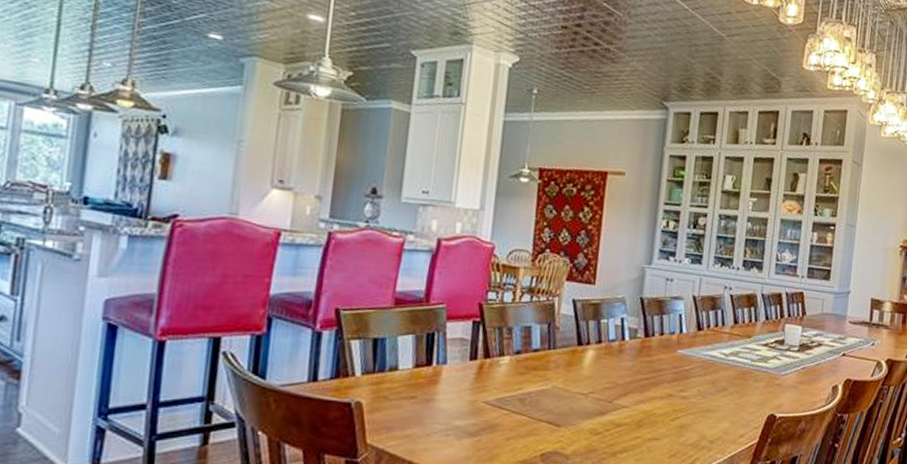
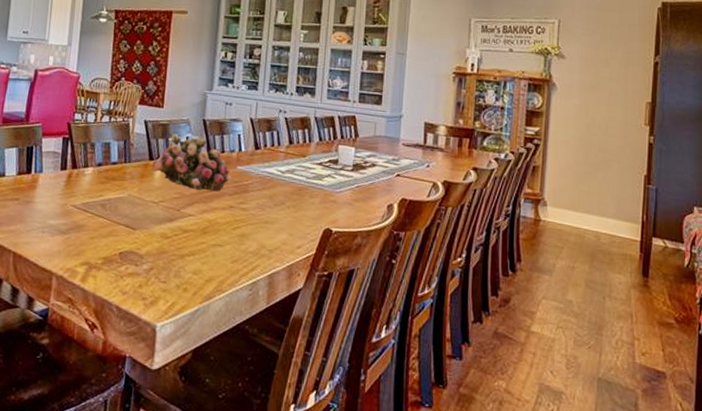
flower arrangement: none [580,314,671,379] -> present [152,133,231,192]

